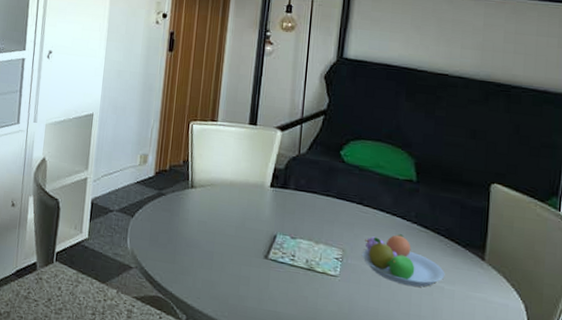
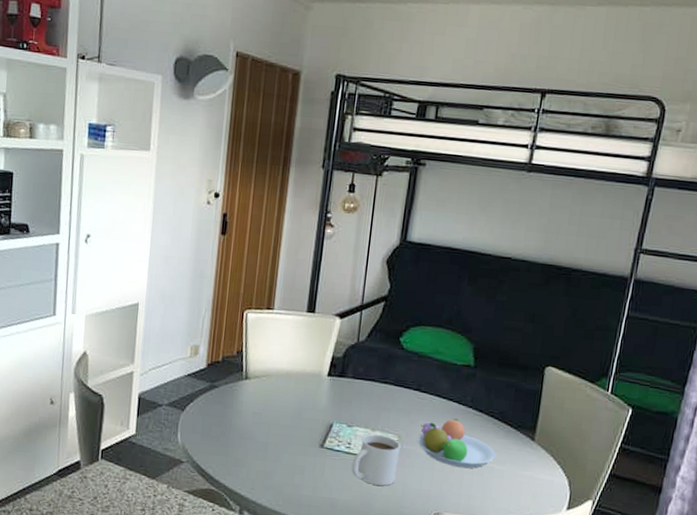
mug: none [297,247,345,302] -> present [352,434,401,486]

